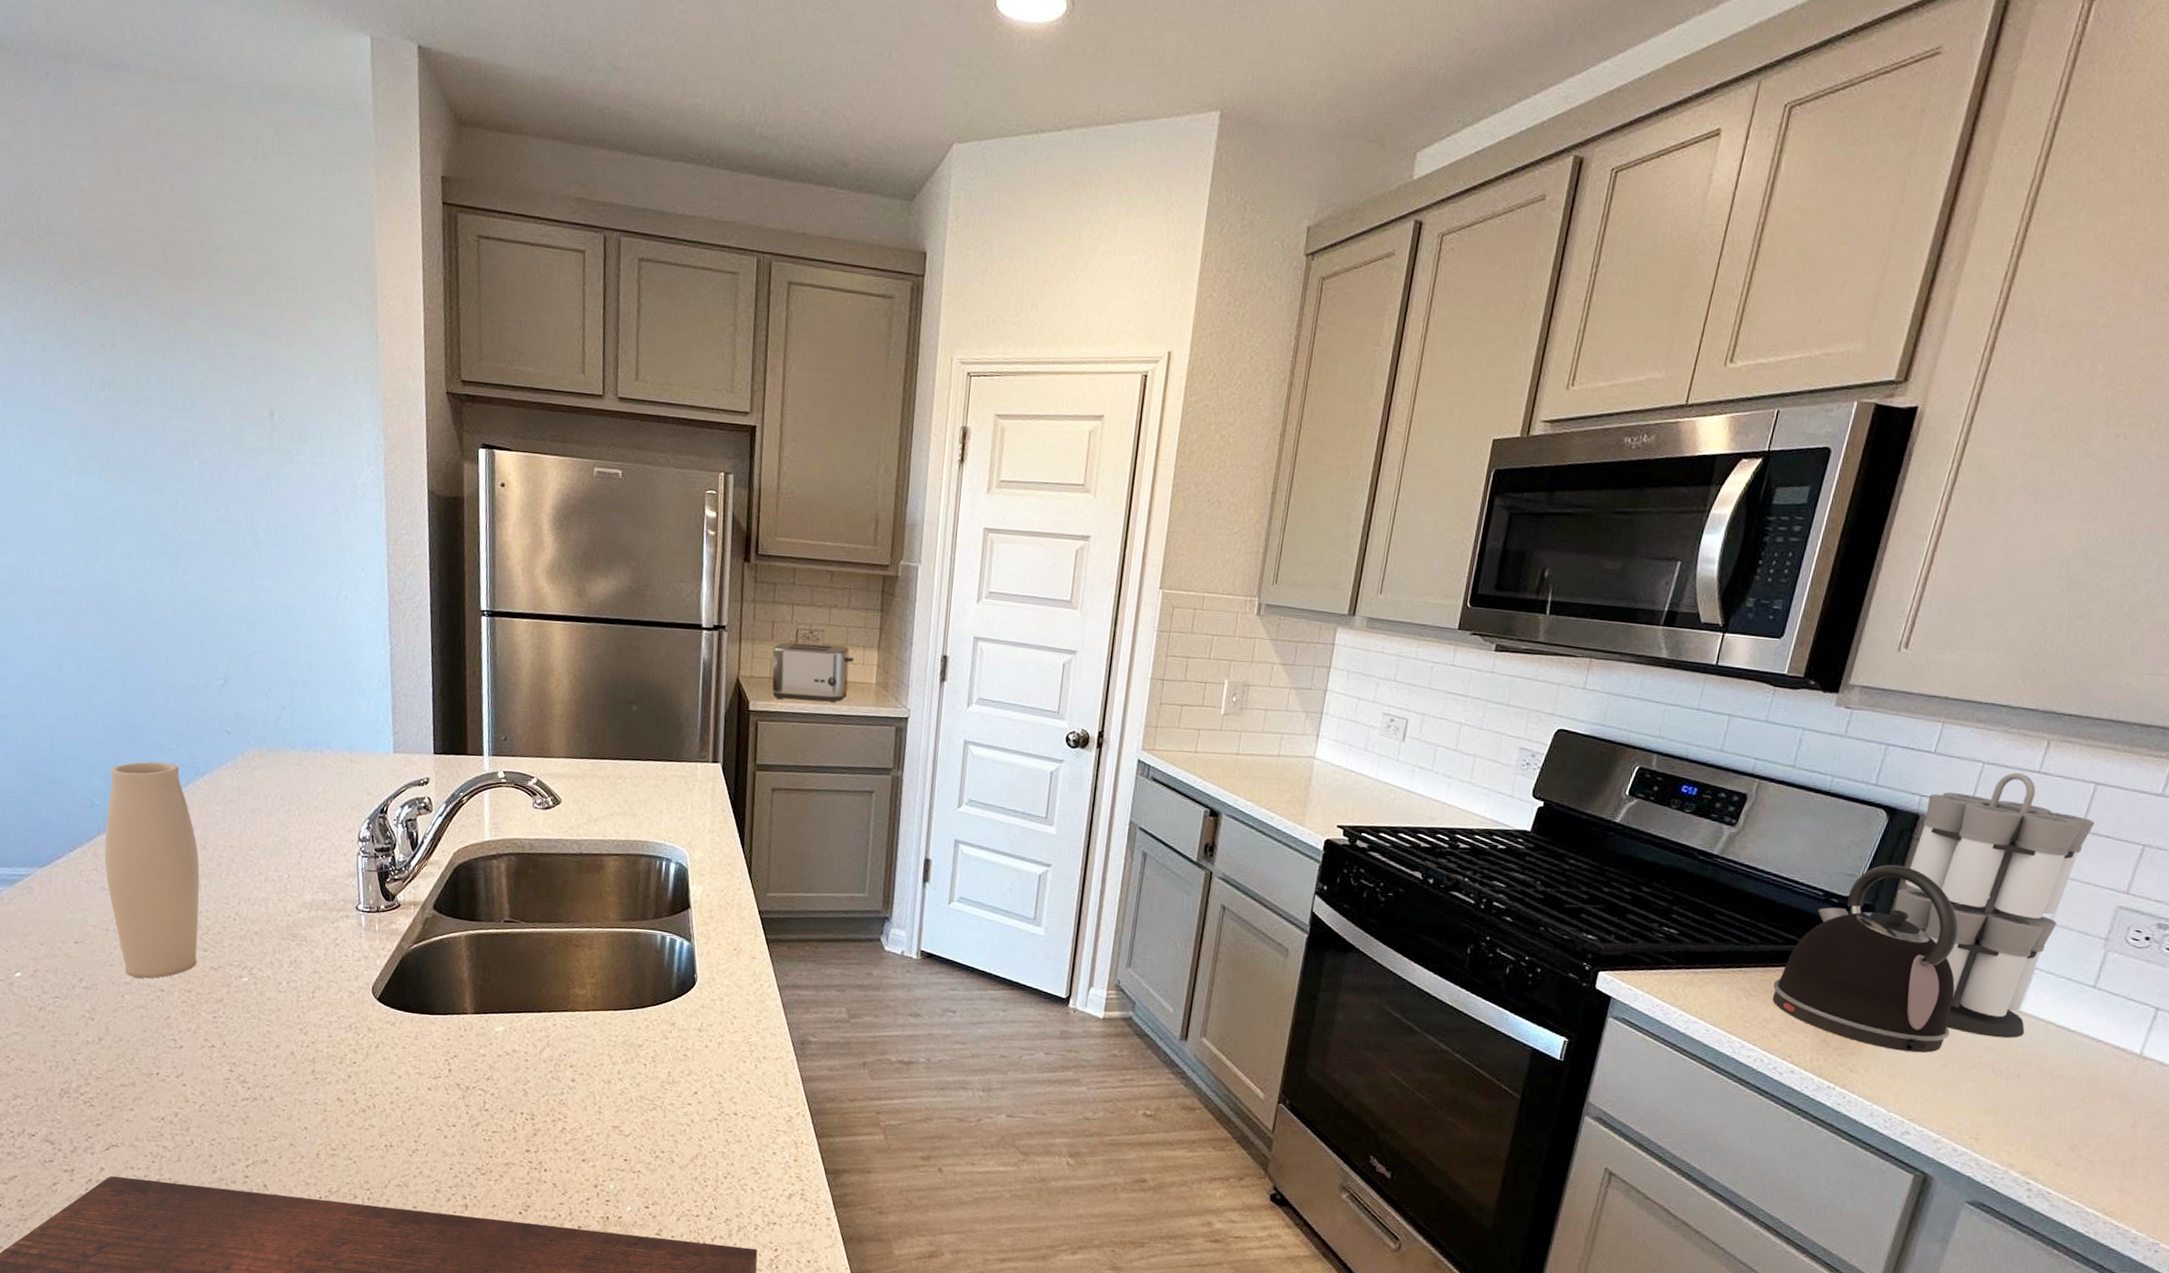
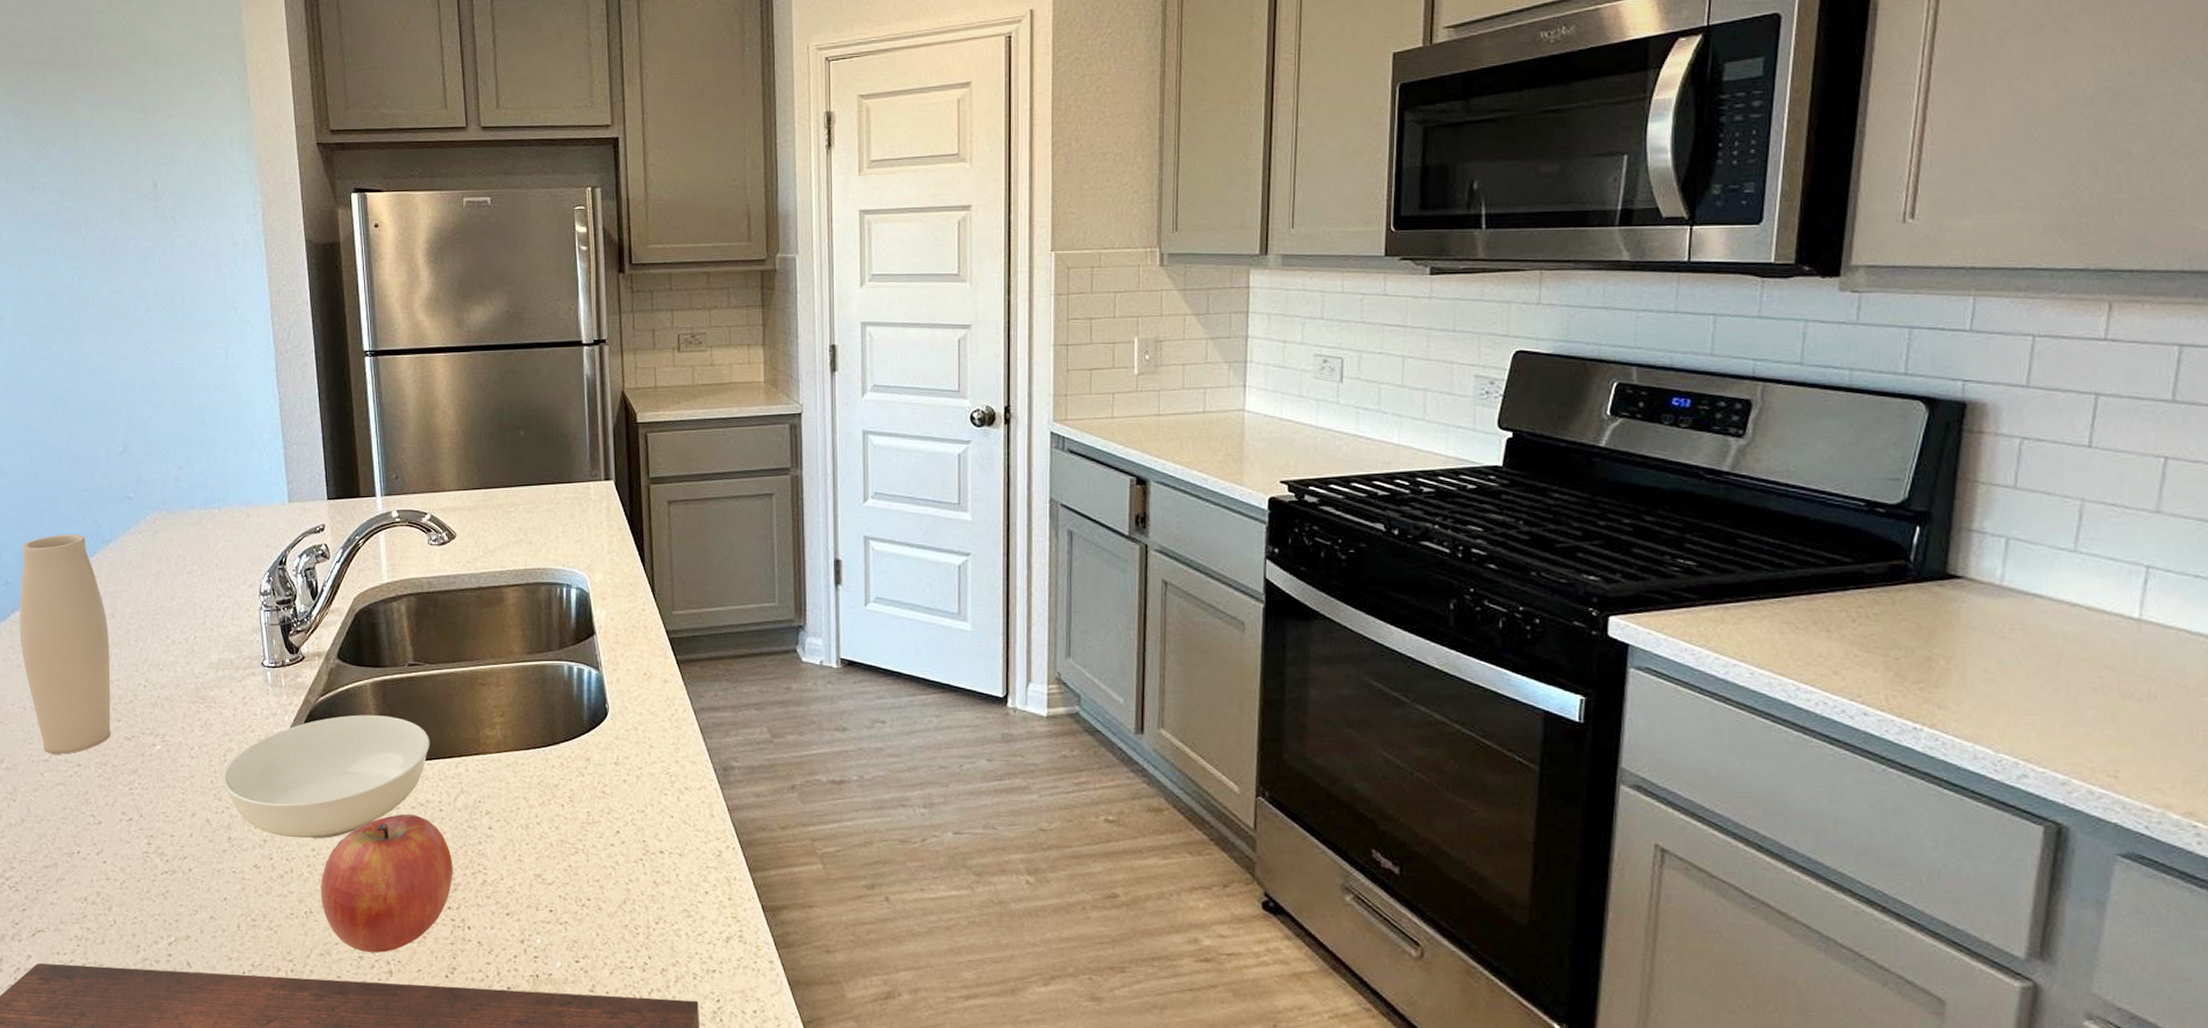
bowl: none [309,964,521,1079] -> present [222,715,430,839]
fruit: none [402,1061,535,1188] -> present [321,814,453,953]
toaster: present [771,642,855,703] -> none [655,347,740,409]
kettle: present [1772,864,1959,1053] -> none [1822,462,2056,679]
spice rack: present [1894,773,2095,1039] -> none [1956,344,2188,653]

